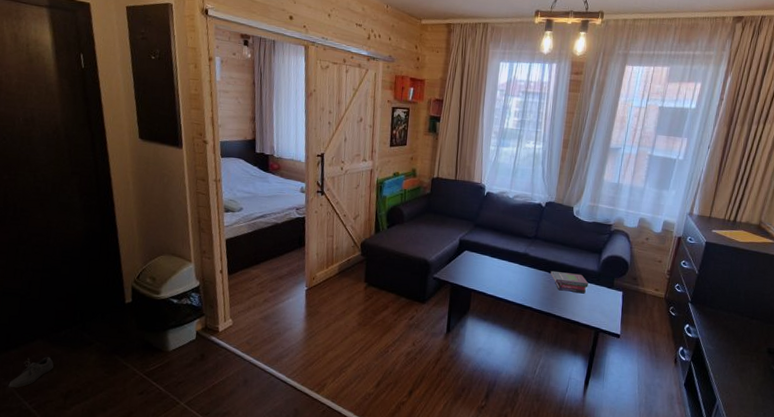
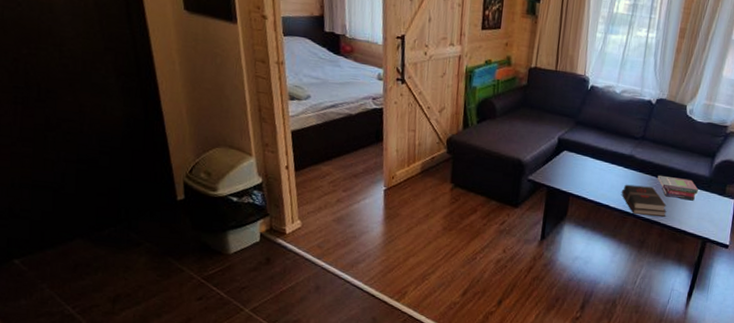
shoe: present [8,357,54,388] -> none [46,258,97,291]
hardback book: none [518,280,561,309] -> present [621,184,667,217]

